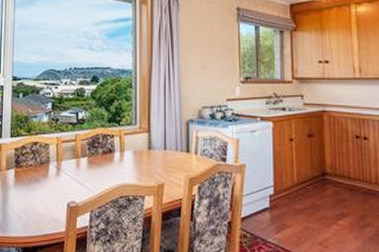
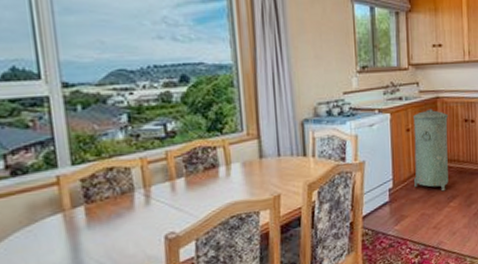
trash can: none [296,121,337,207] -> present [413,109,449,192]

